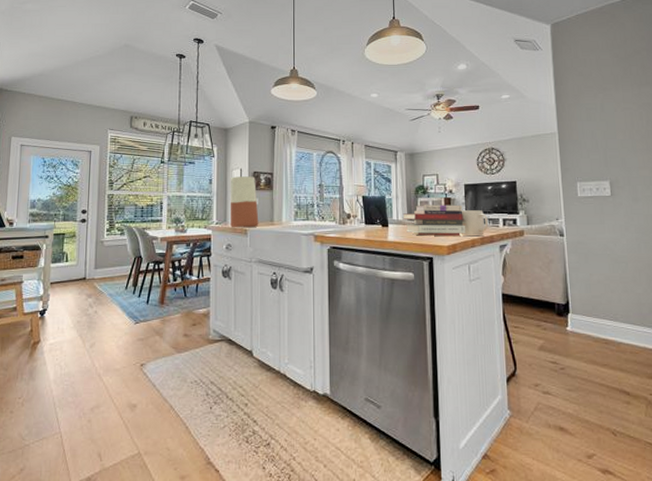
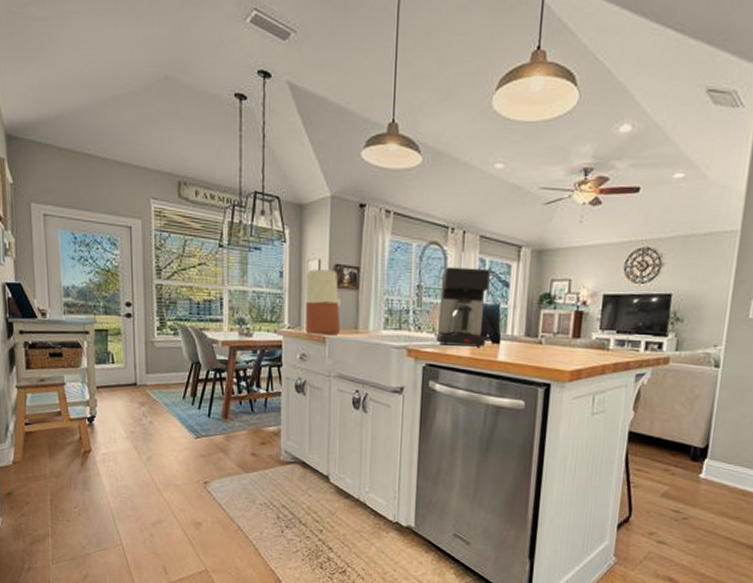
coffee maker: none [337,169,378,231] -> present [436,267,490,347]
books: present [402,204,465,237] -> none [518,318,597,361]
mug: present [460,210,489,237] -> none [589,328,628,362]

